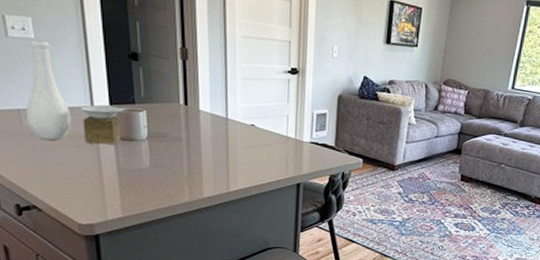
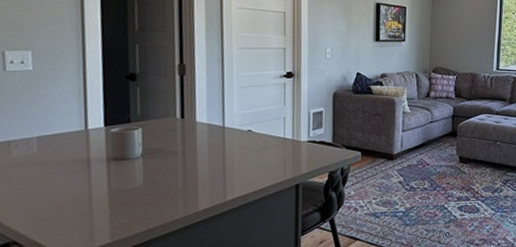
vase: present [25,40,121,144] -> none [15,71,116,170]

